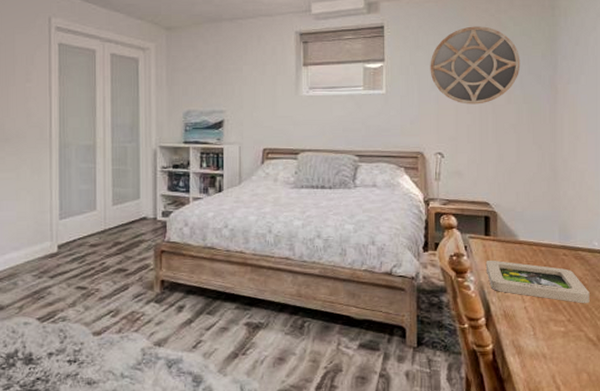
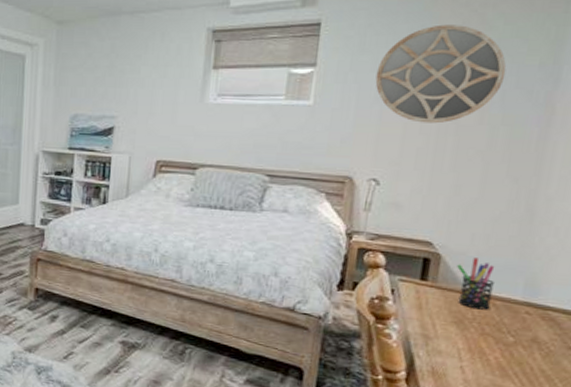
picture frame: present [485,259,590,304] -> none [415,308,555,374]
pen holder: none [510,212,538,256] -> present [457,258,495,310]

